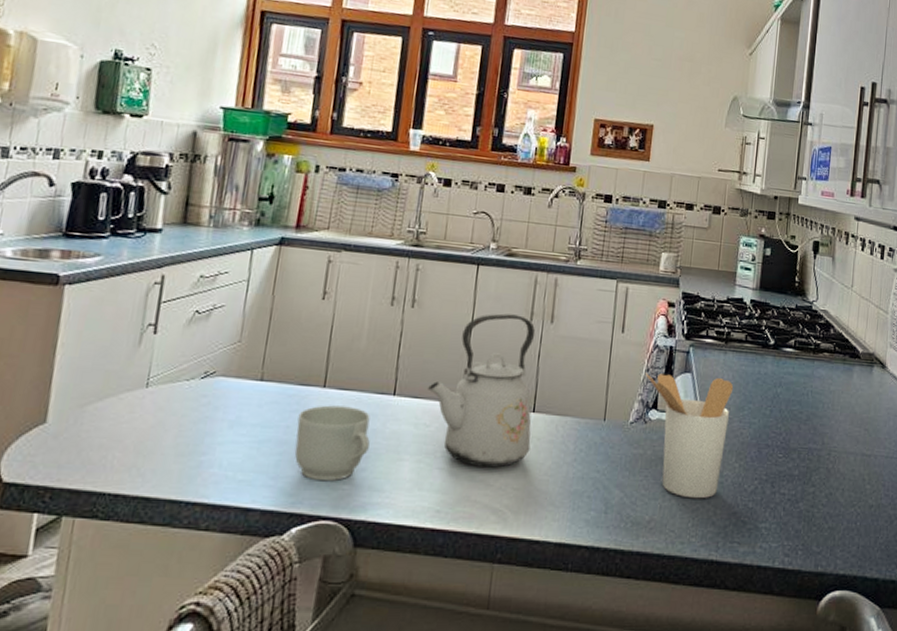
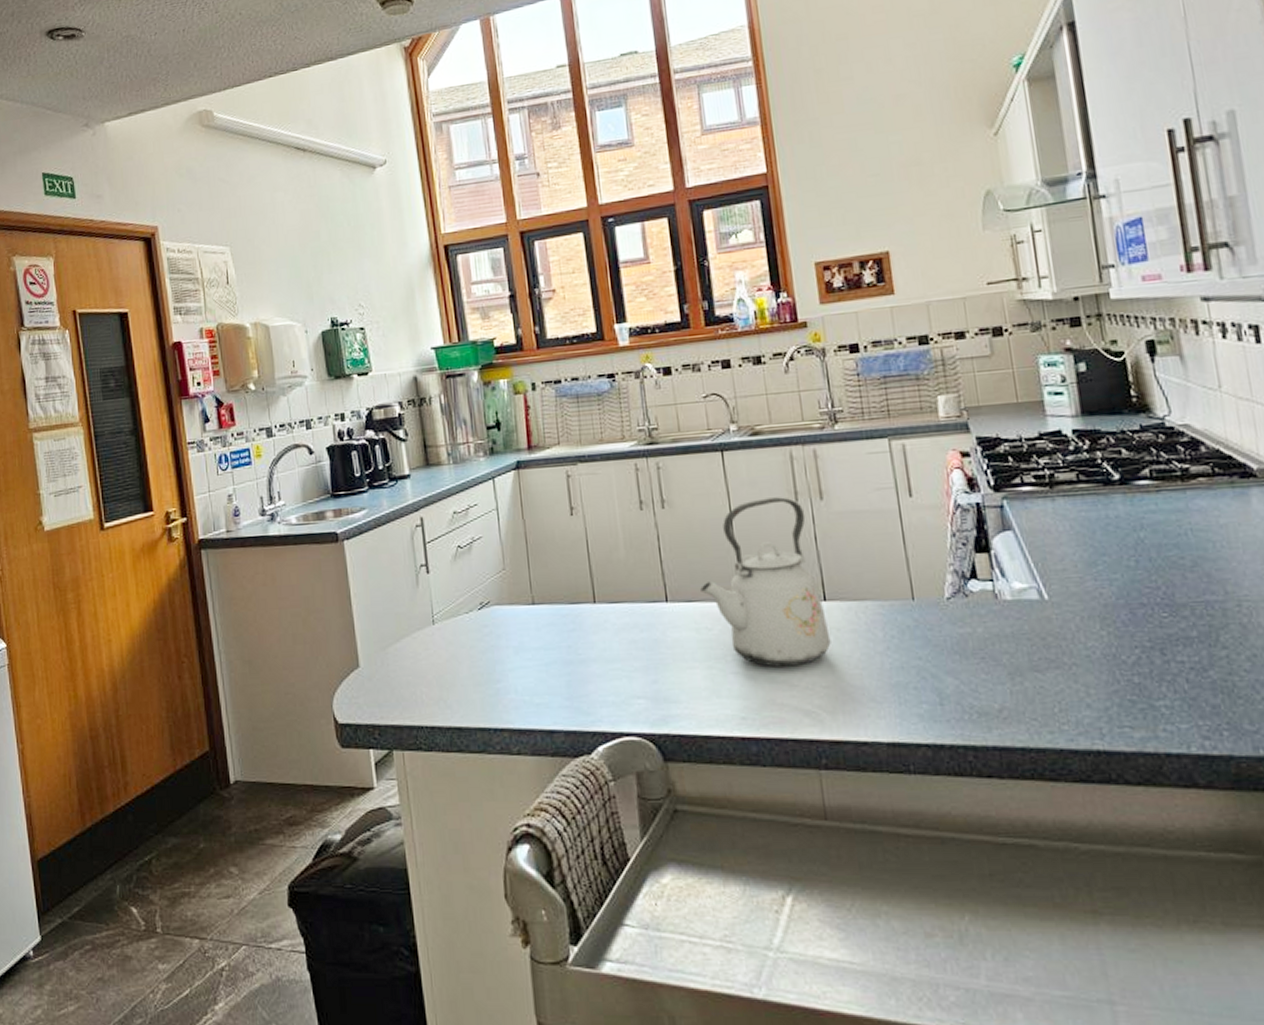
mug: present [294,405,370,482] -> none [576,619,655,698]
utensil holder: present [644,372,734,499] -> none [950,530,1085,679]

